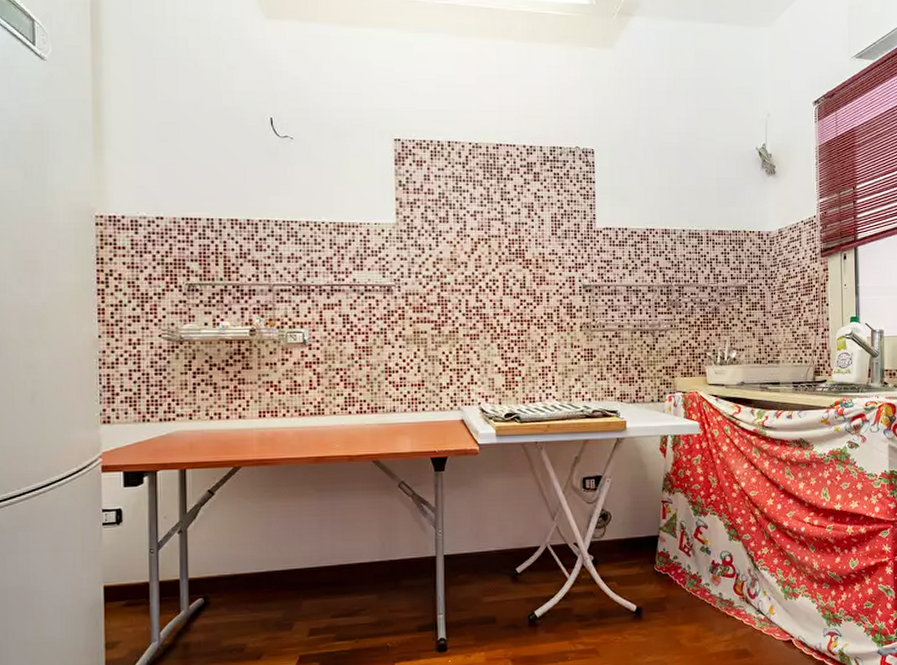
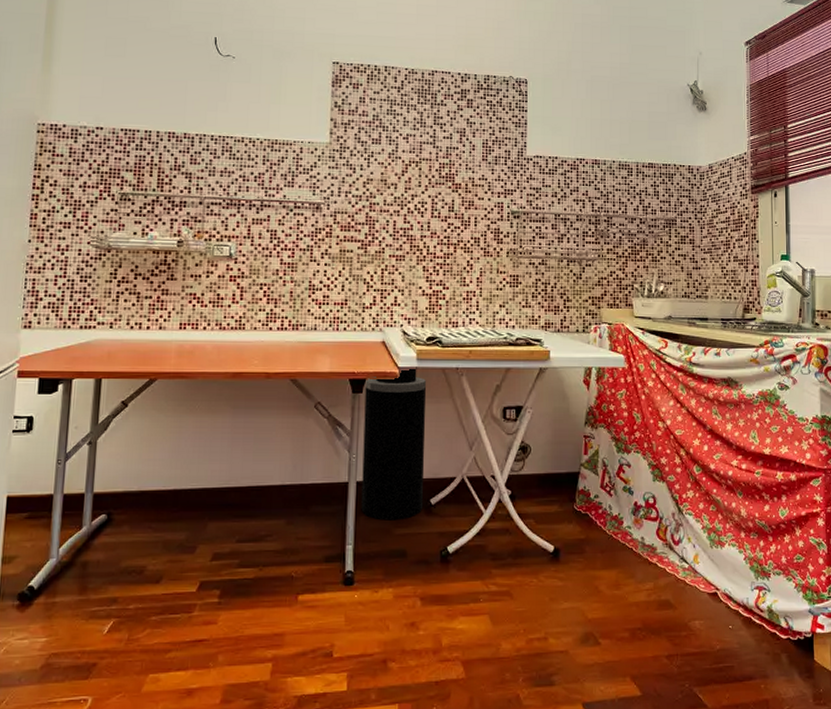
trash can: none [447,443,510,590] -> present [361,367,427,521]

